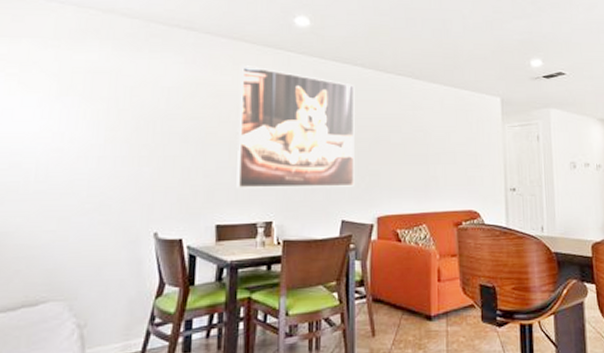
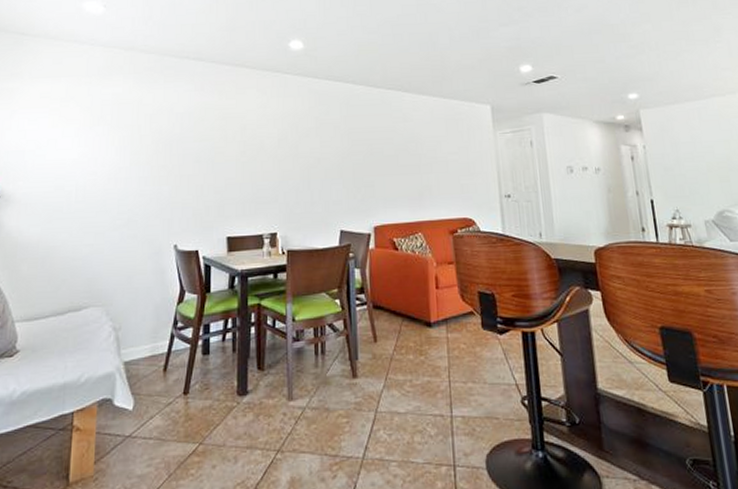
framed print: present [236,64,356,188] -> none [243,88,351,203]

